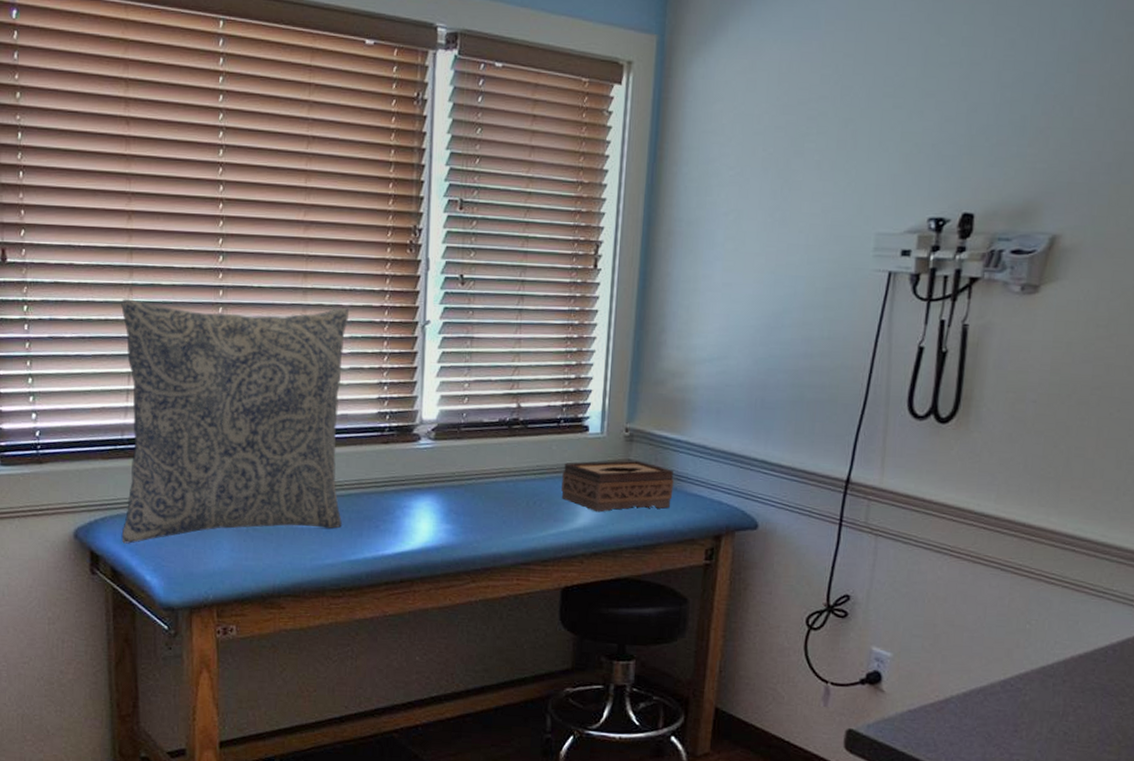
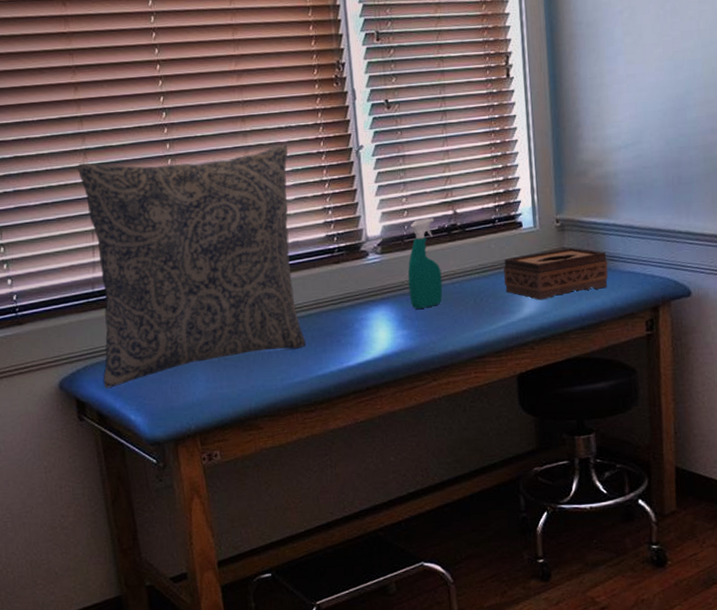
spray bottle: none [458,408,496,504] -> present [407,218,443,309]

